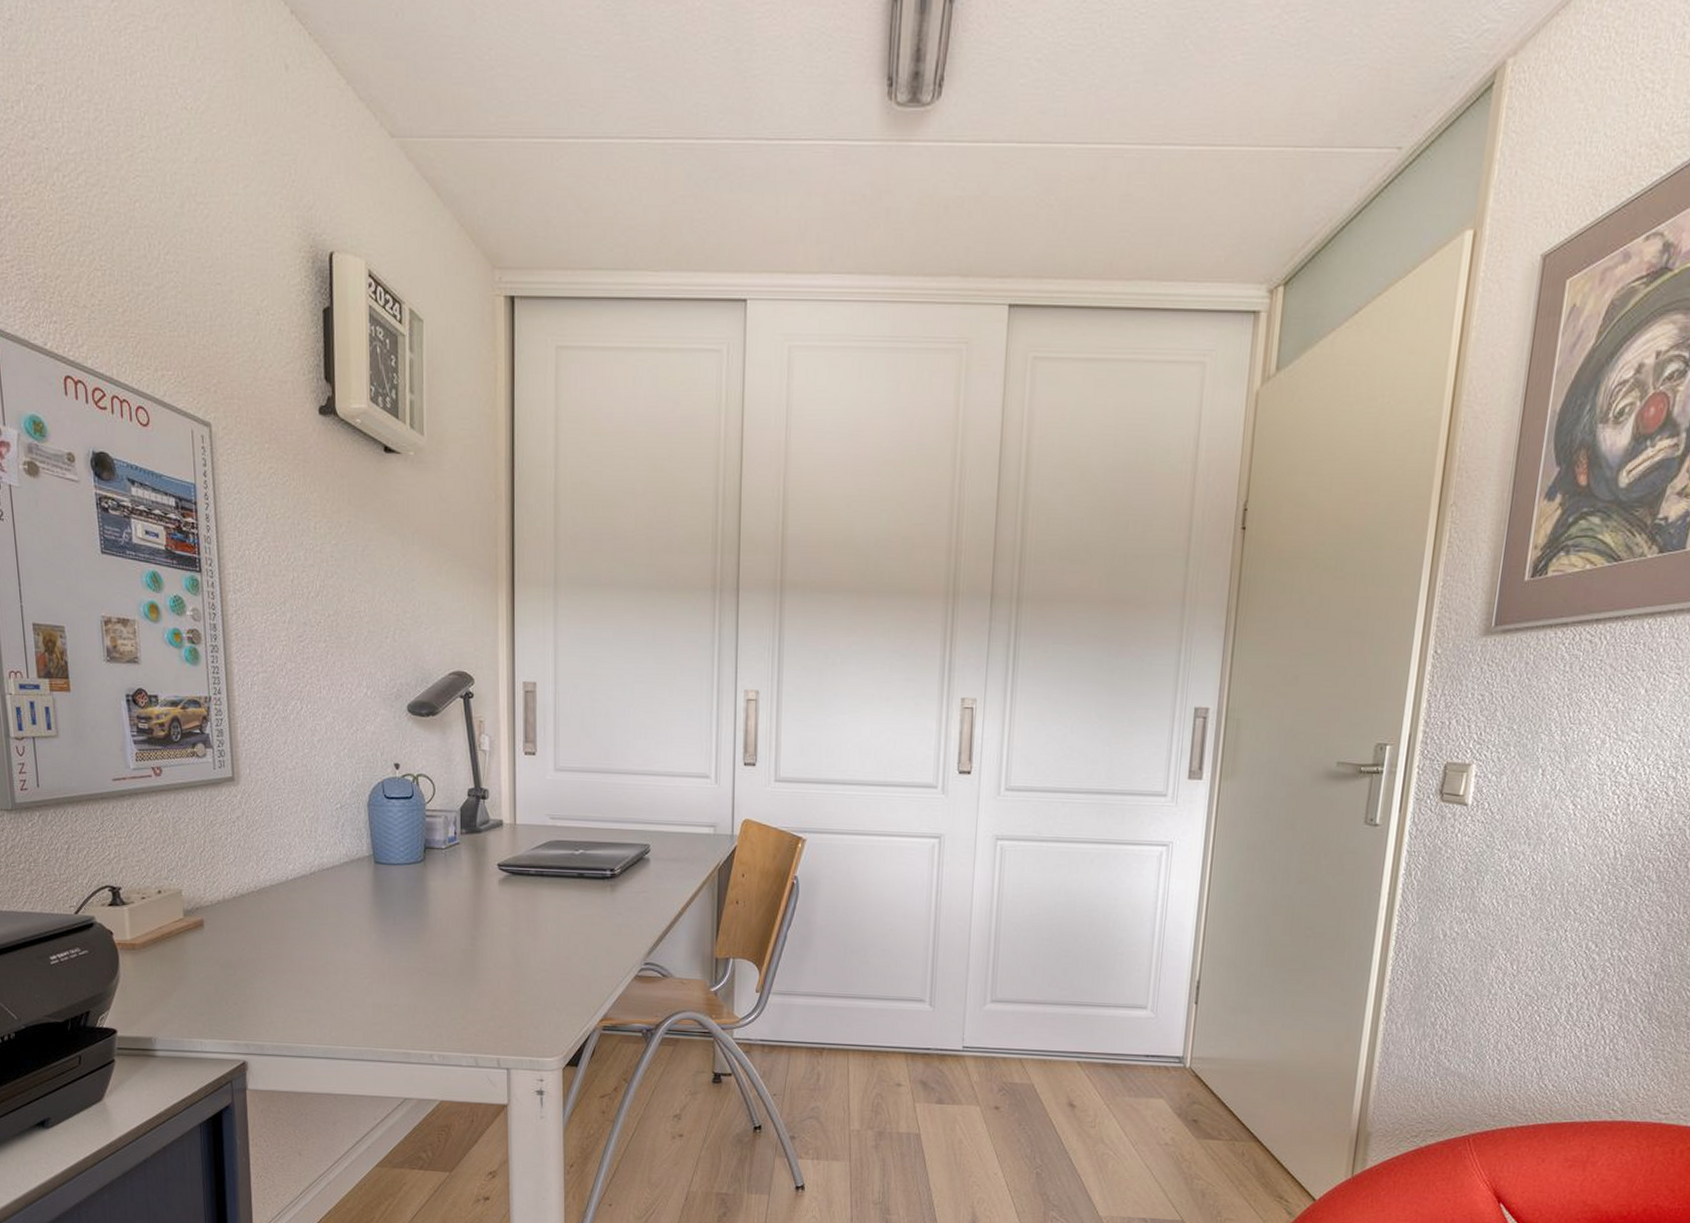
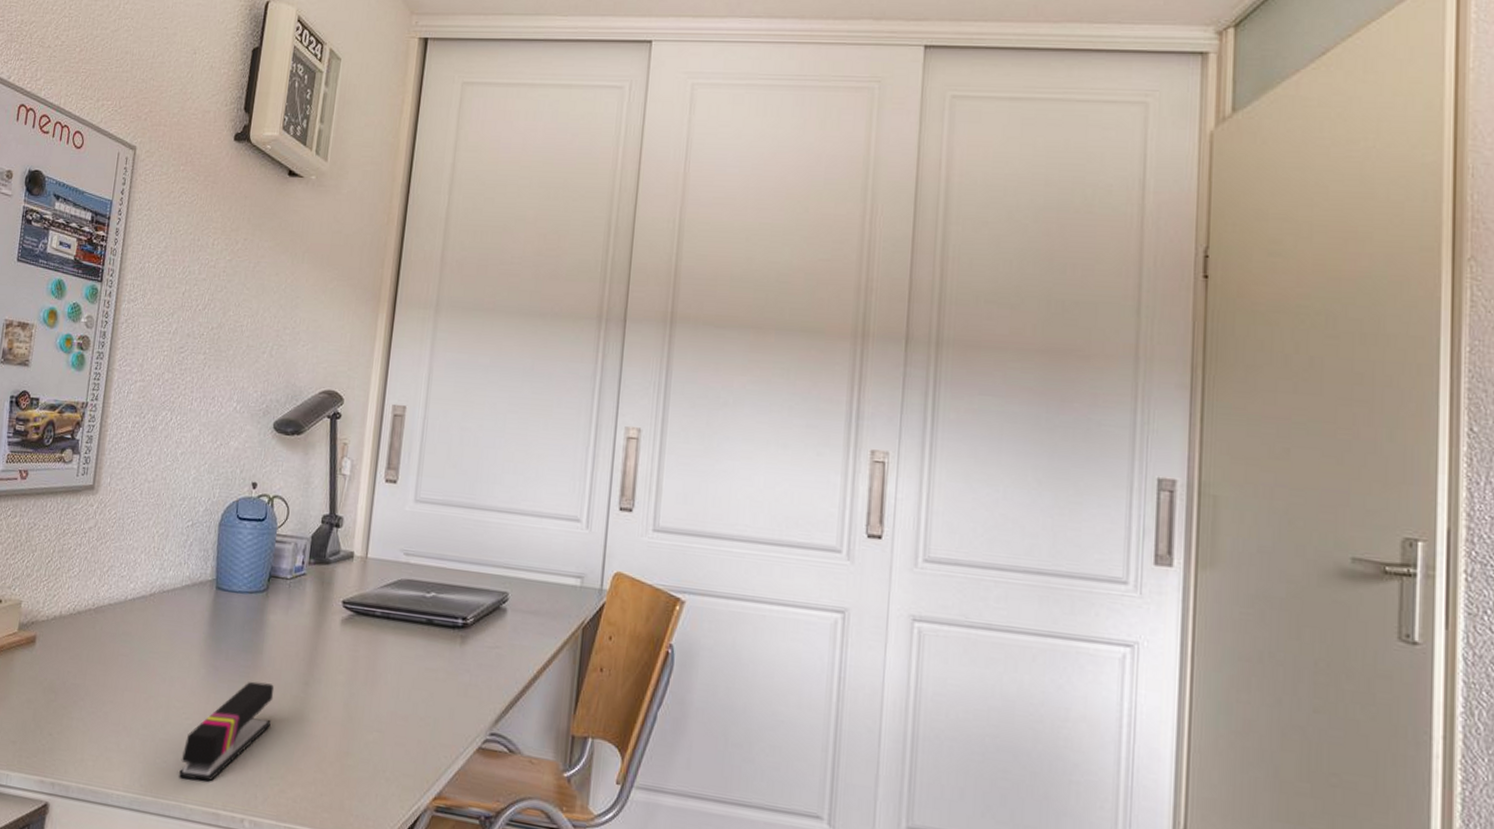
stapler: none [366,940,445,1028] -> present [179,681,275,782]

